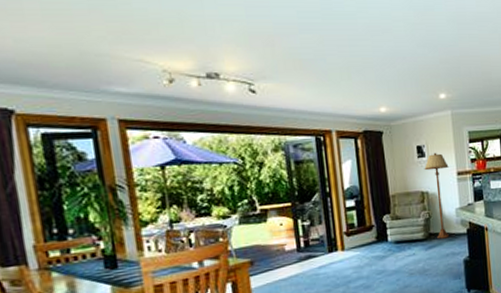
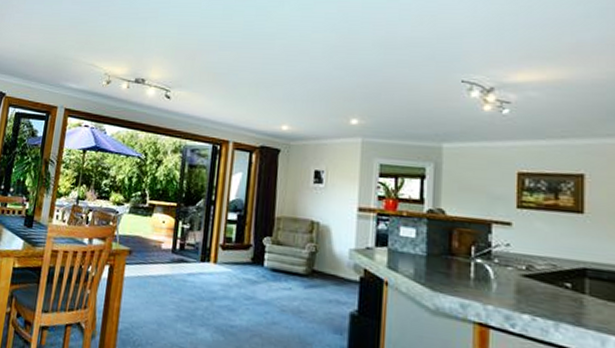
floor lamp: present [424,152,450,239] -> none [319,180,349,281]

